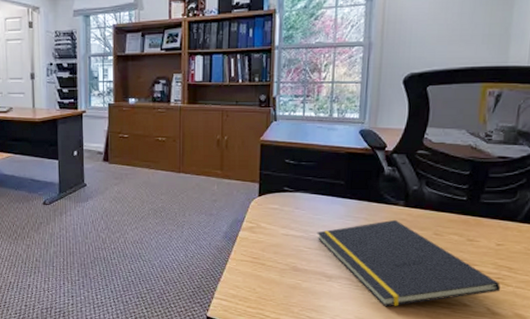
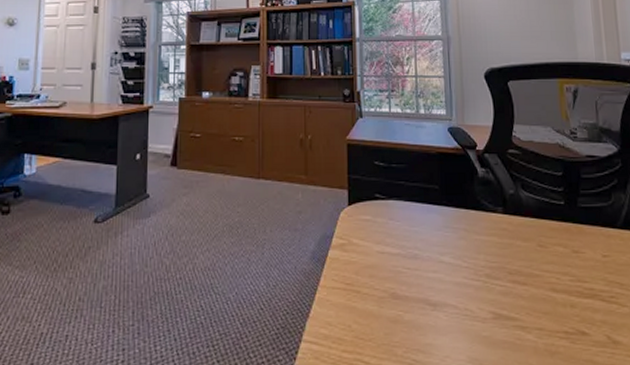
notepad: present [317,219,501,307] -> none [415,229,617,341]

